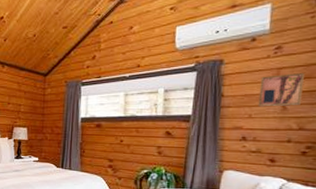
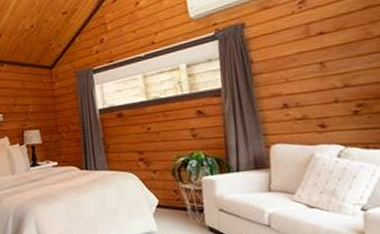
wall art: present [258,73,304,107] -> none [290,25,340,68]

